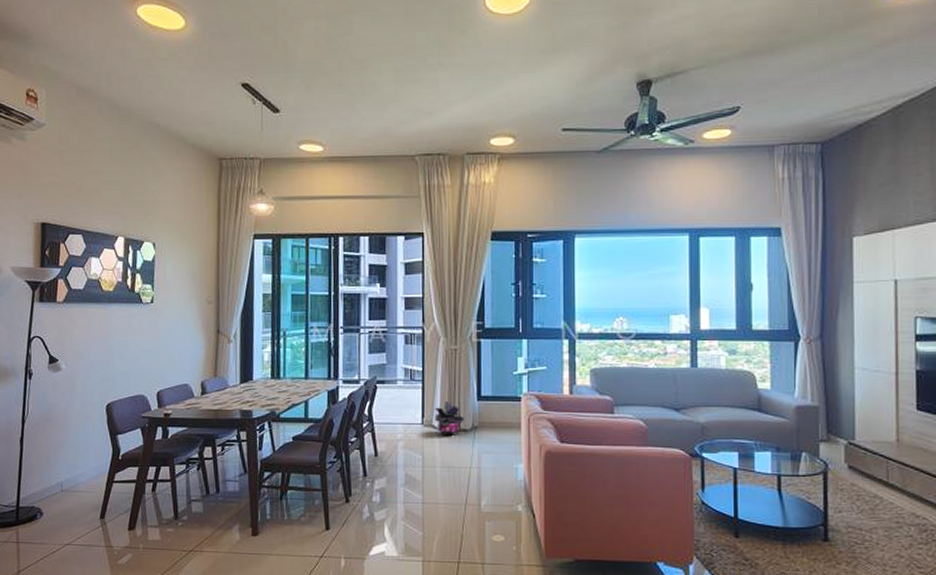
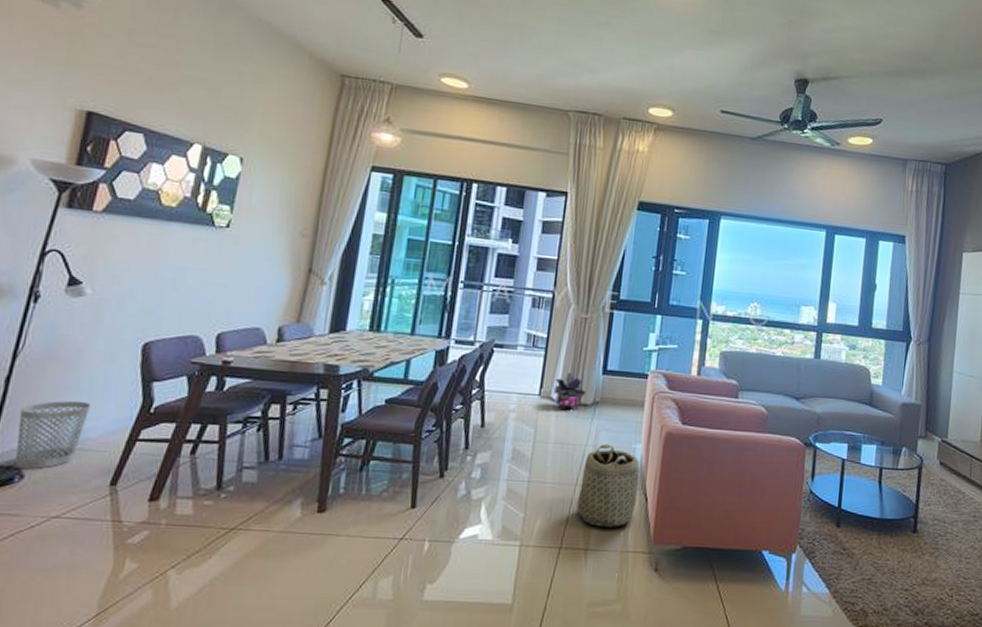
wastebasket: none [33,453,79,509] -> present [15,400,91,470]
basket: none [469,466,525,543] -> present [576,444,640,527]

